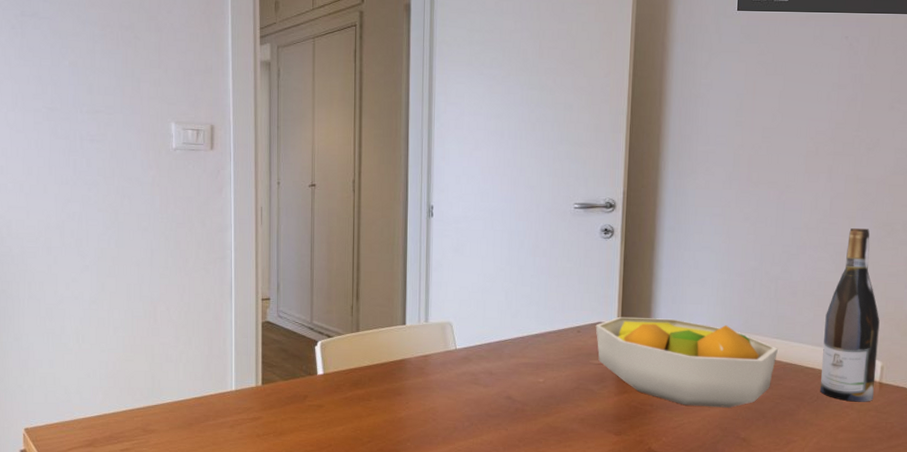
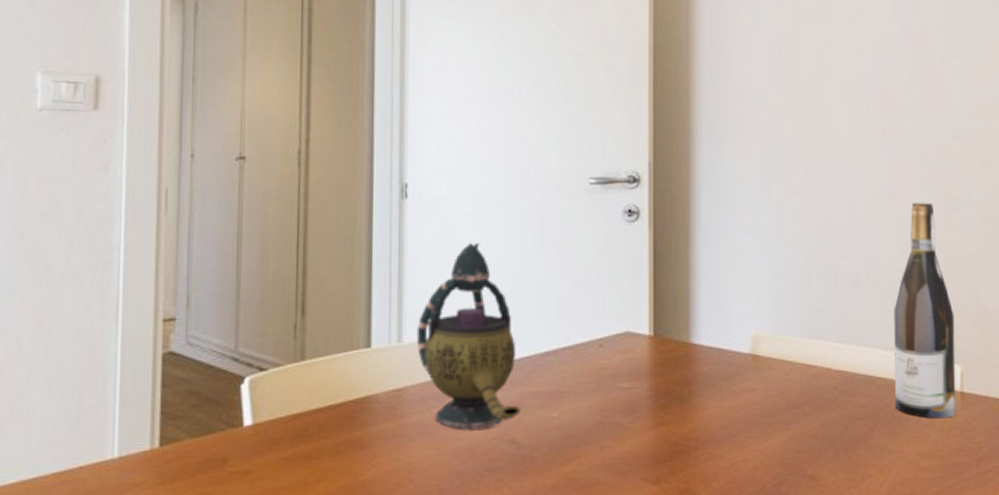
teapot: none [439,251,515,387] -> present [416,243,520,430]
fruit bowl: present [595,316,778,408] -> none [622,323,843,437]

